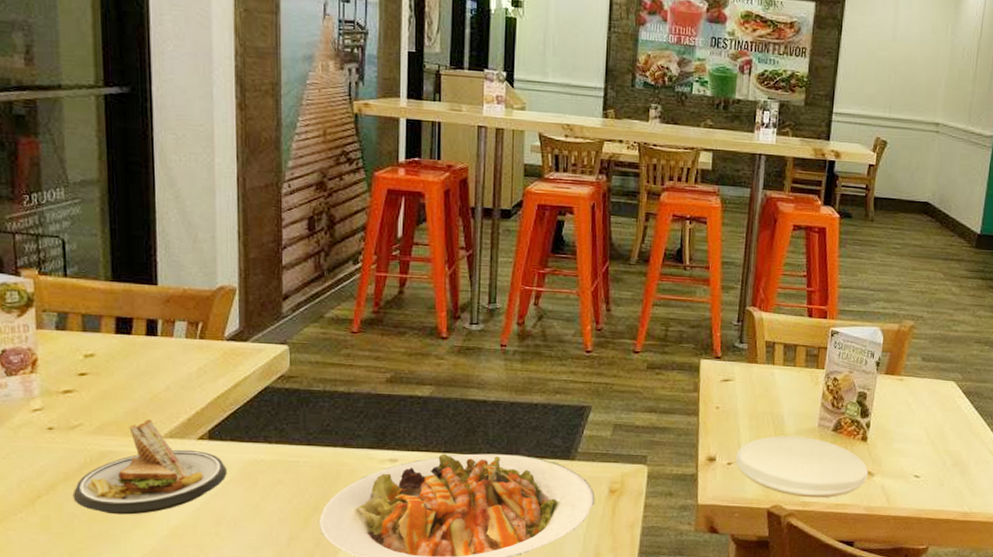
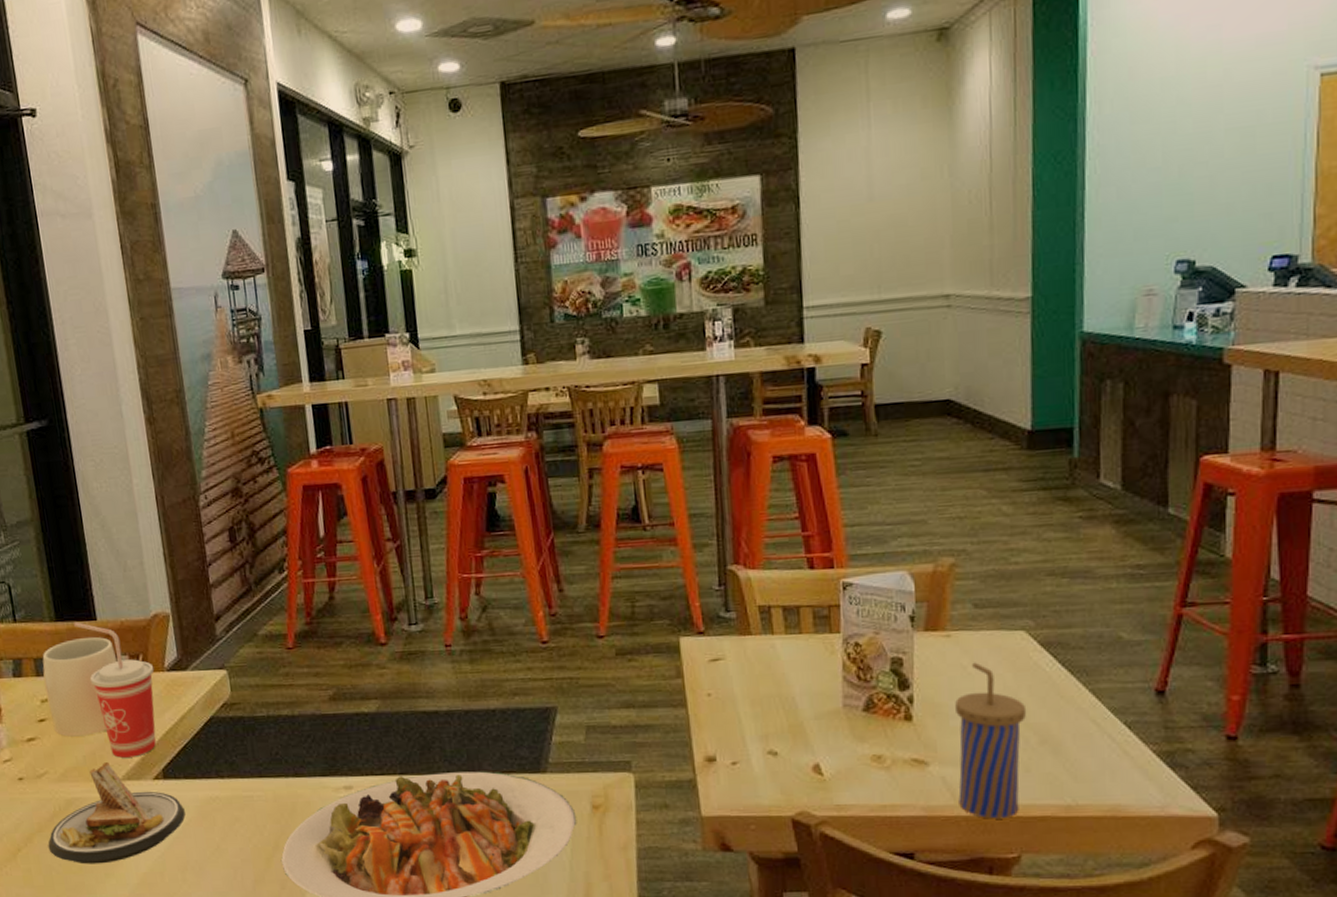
mug: none [89,300,175,393] -> present [42,636,118,737]
beverage cup: none [130,284,213,417] -> present [73,622,156,758]
plate: present [735,435,869,498] -> none [740,721,921,800]
beverage cup: none [891,401,948,519] -> present [955,662,1027,819]

